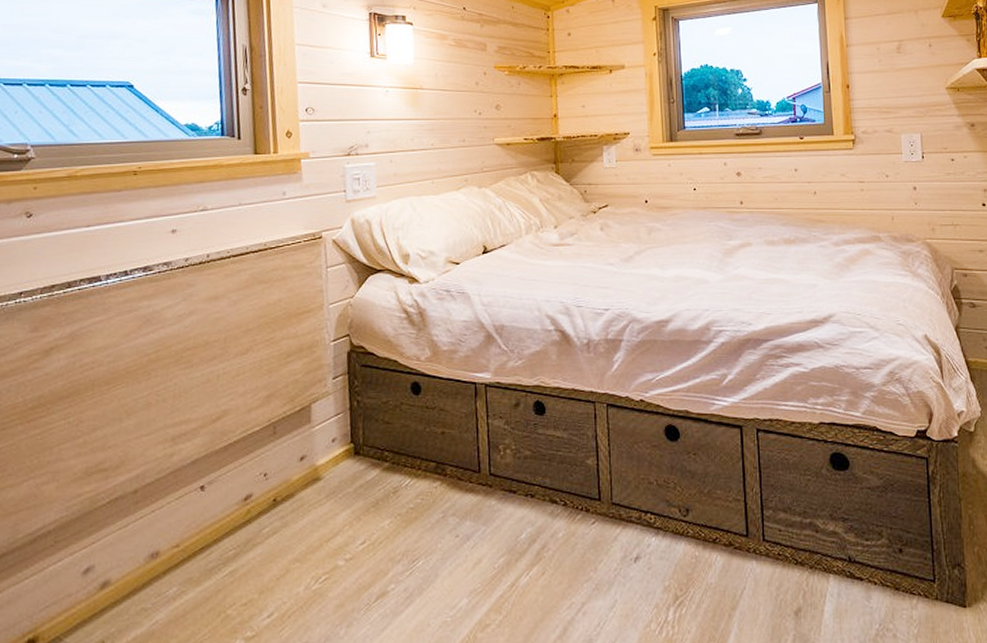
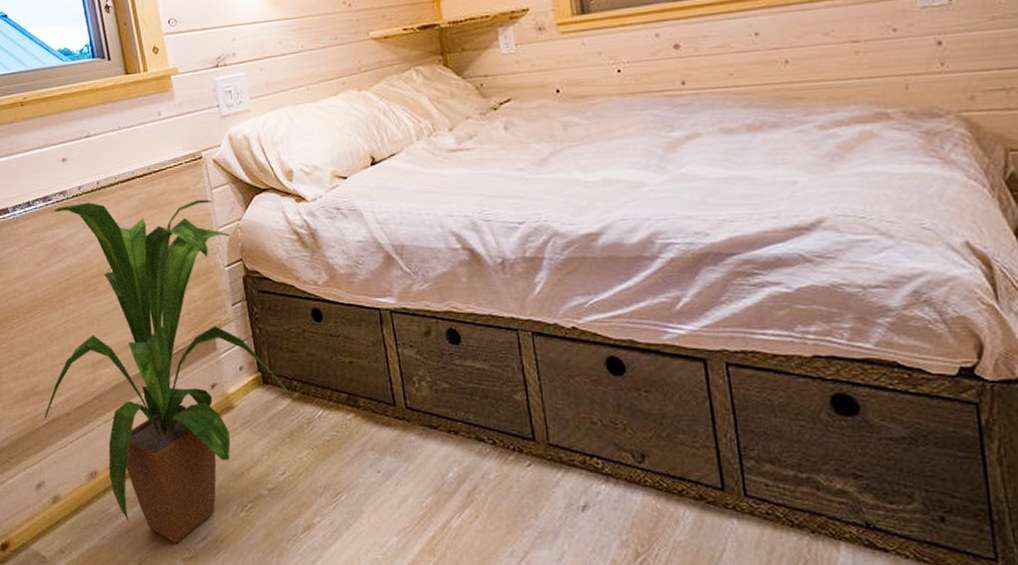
house plant: none [105,274,384,623] -> present [44,199,295,543]

